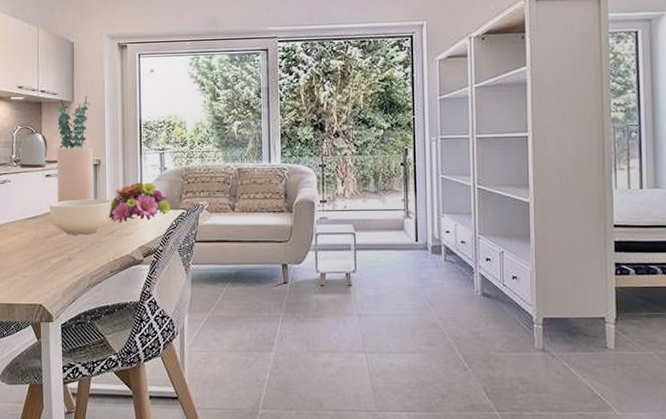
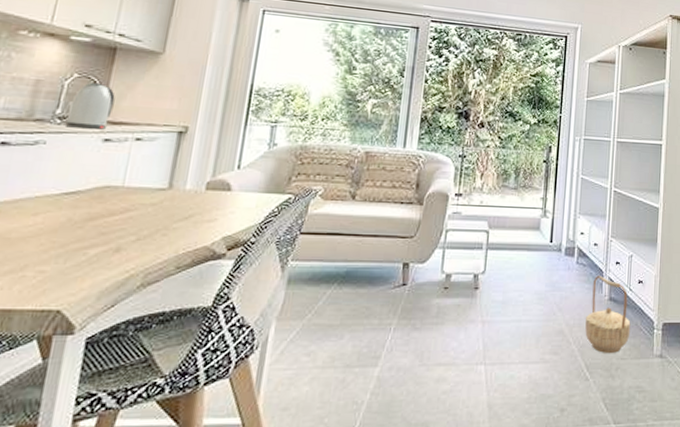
bowl: present [48,199,113,235] -> none [99,173,196,219]
vase: present [56,95,94,203] -> none [114,47,187,176]
flower bouquet: present [108,181,170,224] -> none [186,157,274,207]
basket: none [459,272,508,346] -> present [585,275,631,353]

